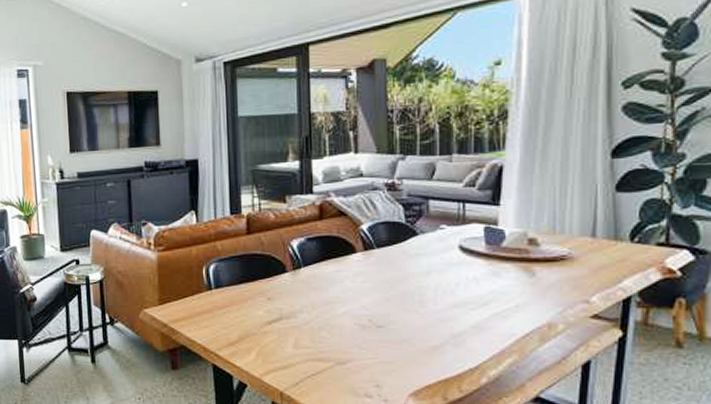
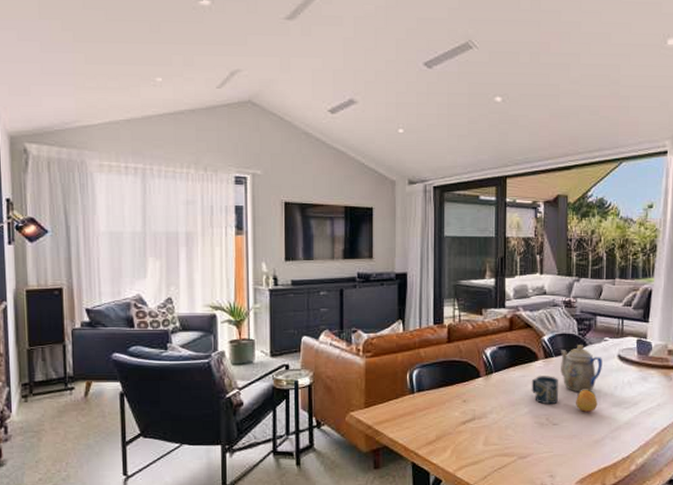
cup: none [348,271,382,304] -> present [531,376,558,405]
teapot: none [383,234,438,290] -> present [560,345,602,392]
fruit: none [405,287,434,313] -> present [576,390,598,412]

